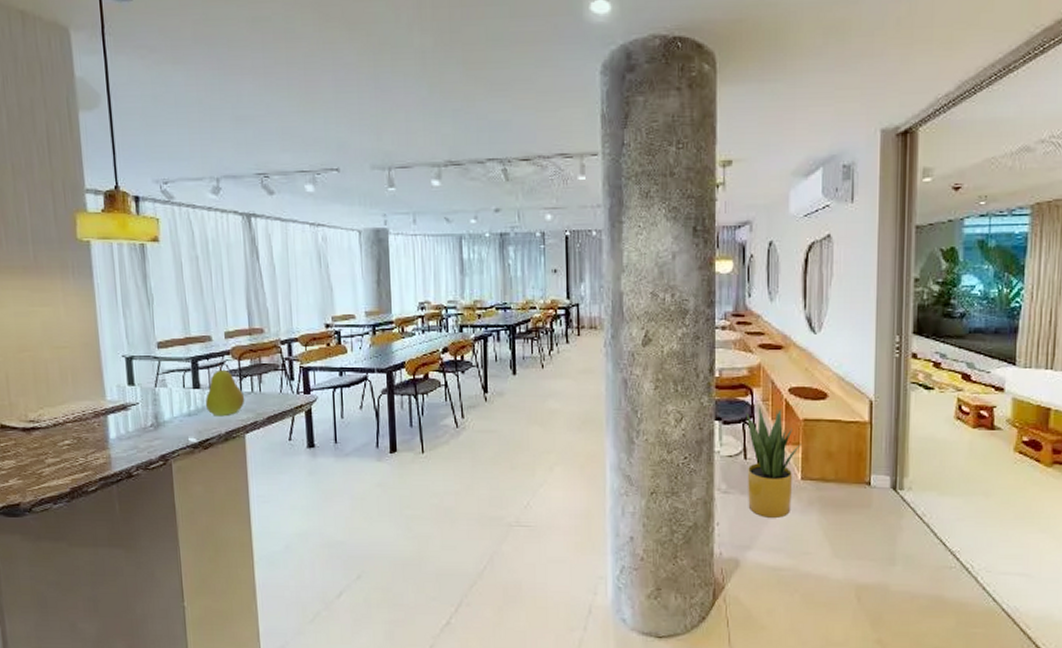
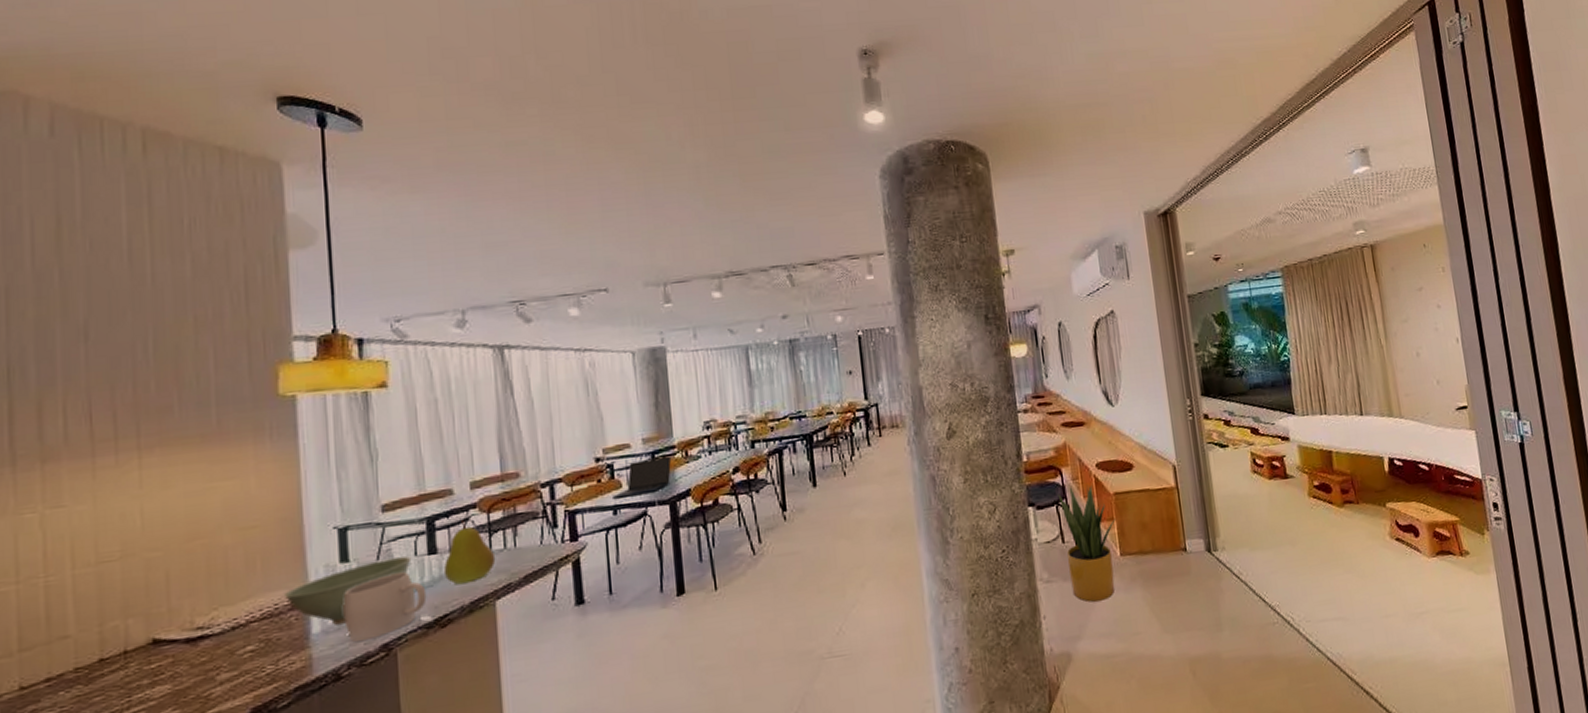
bowl: none [89,388,181,434] -> present [285,556,412,625]
mug: none [131,400,193,451] -> present [343,572,427,643]
laptop: none [339,330,390,362] -> present [613,456,672,499]

